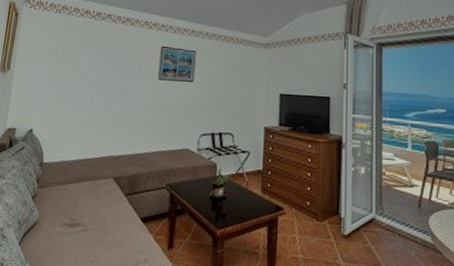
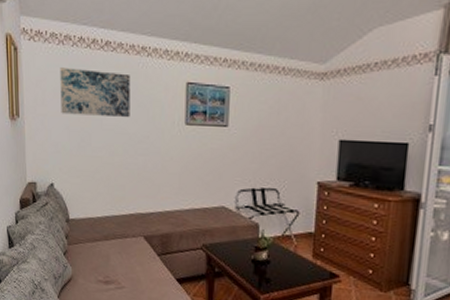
wall art: none [50,30,115,73] -> present [60,67,131,118]

